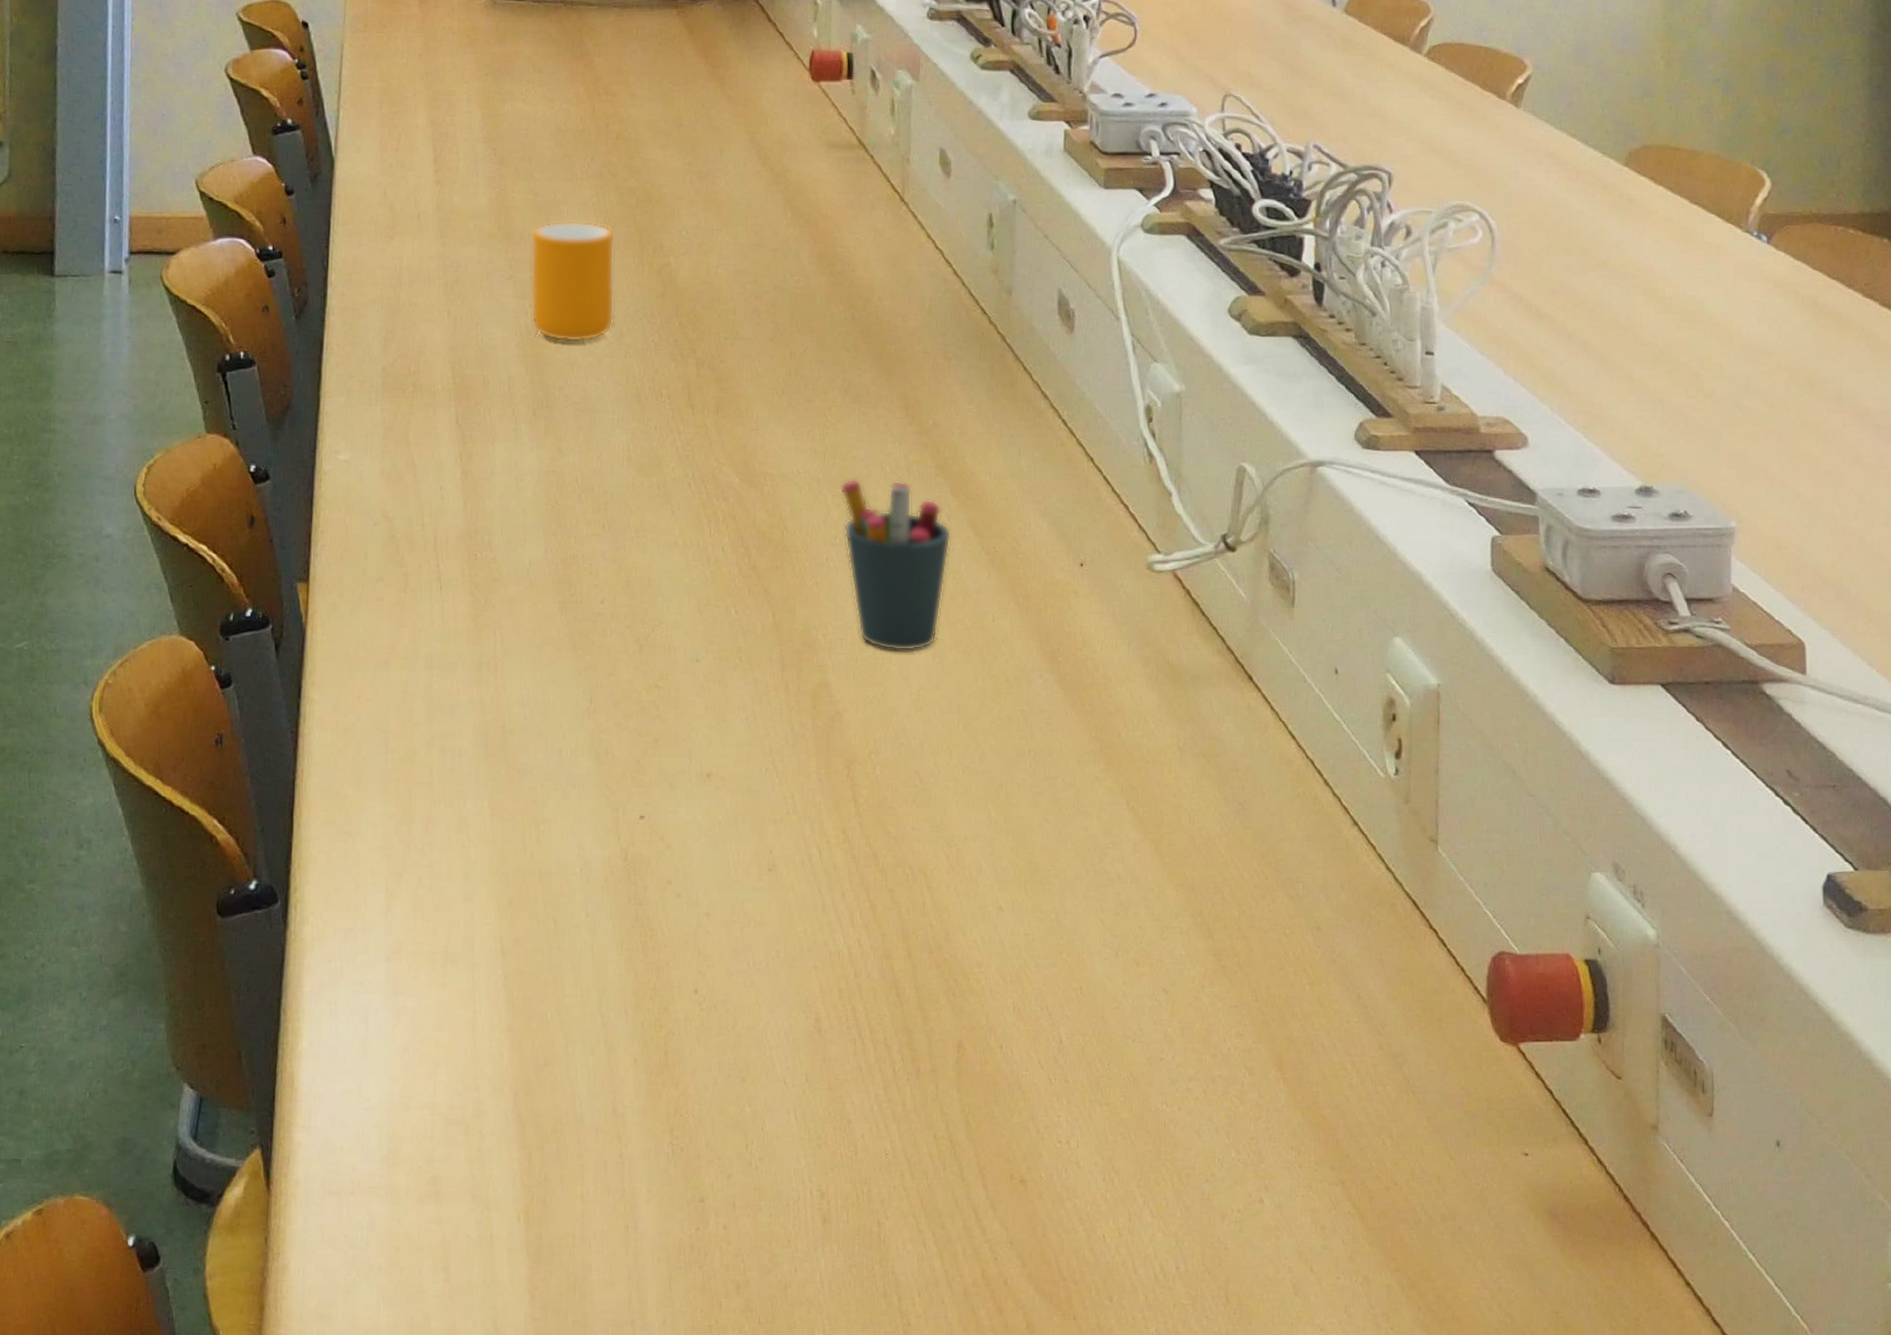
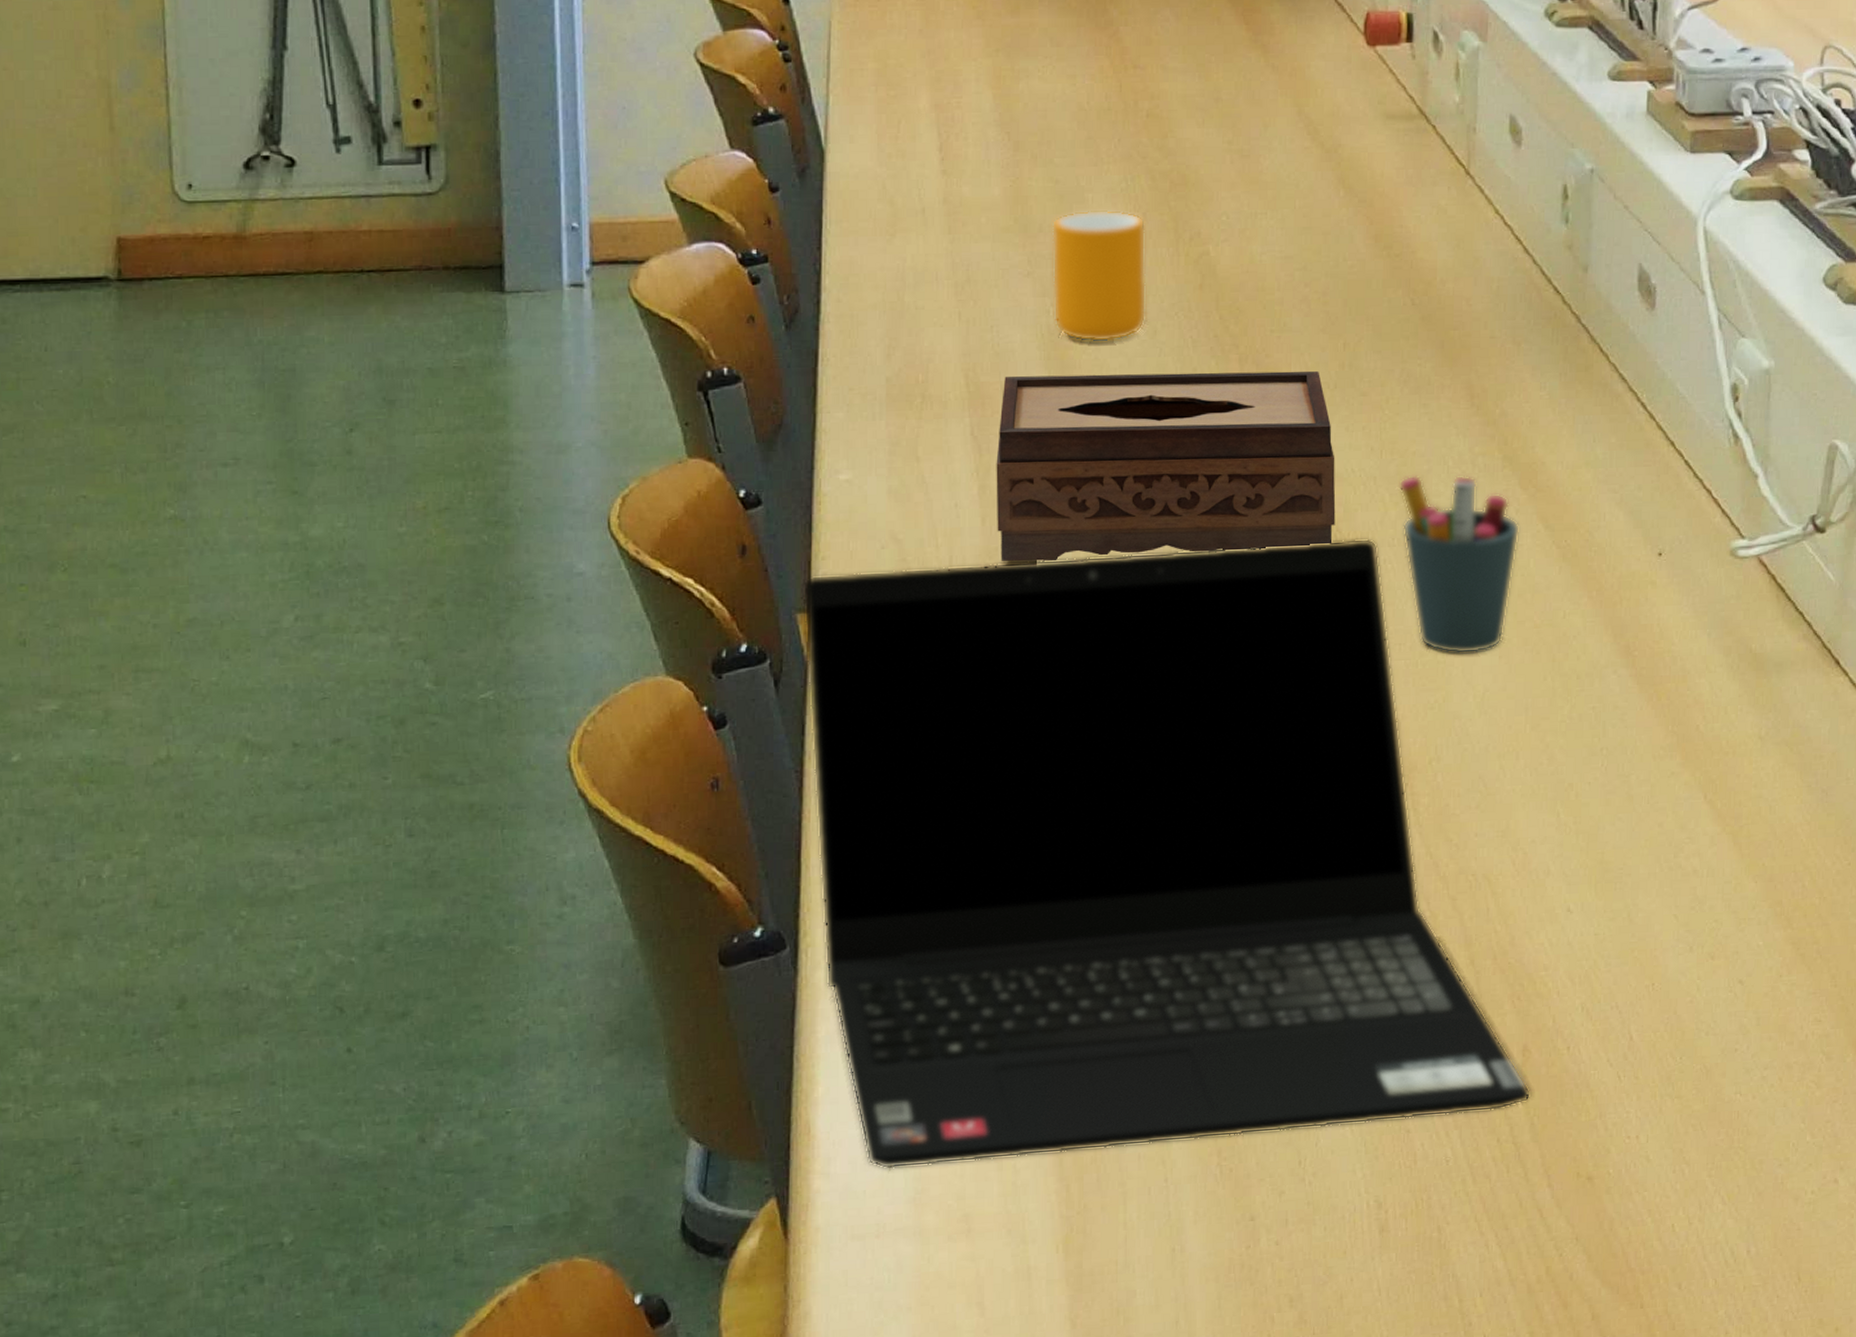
laptop computer: none [303,536,966,1126] -> present [802,538,1532,1169]
tissue box: none [477,370,783,545] -> present [996,371,1336,564]

